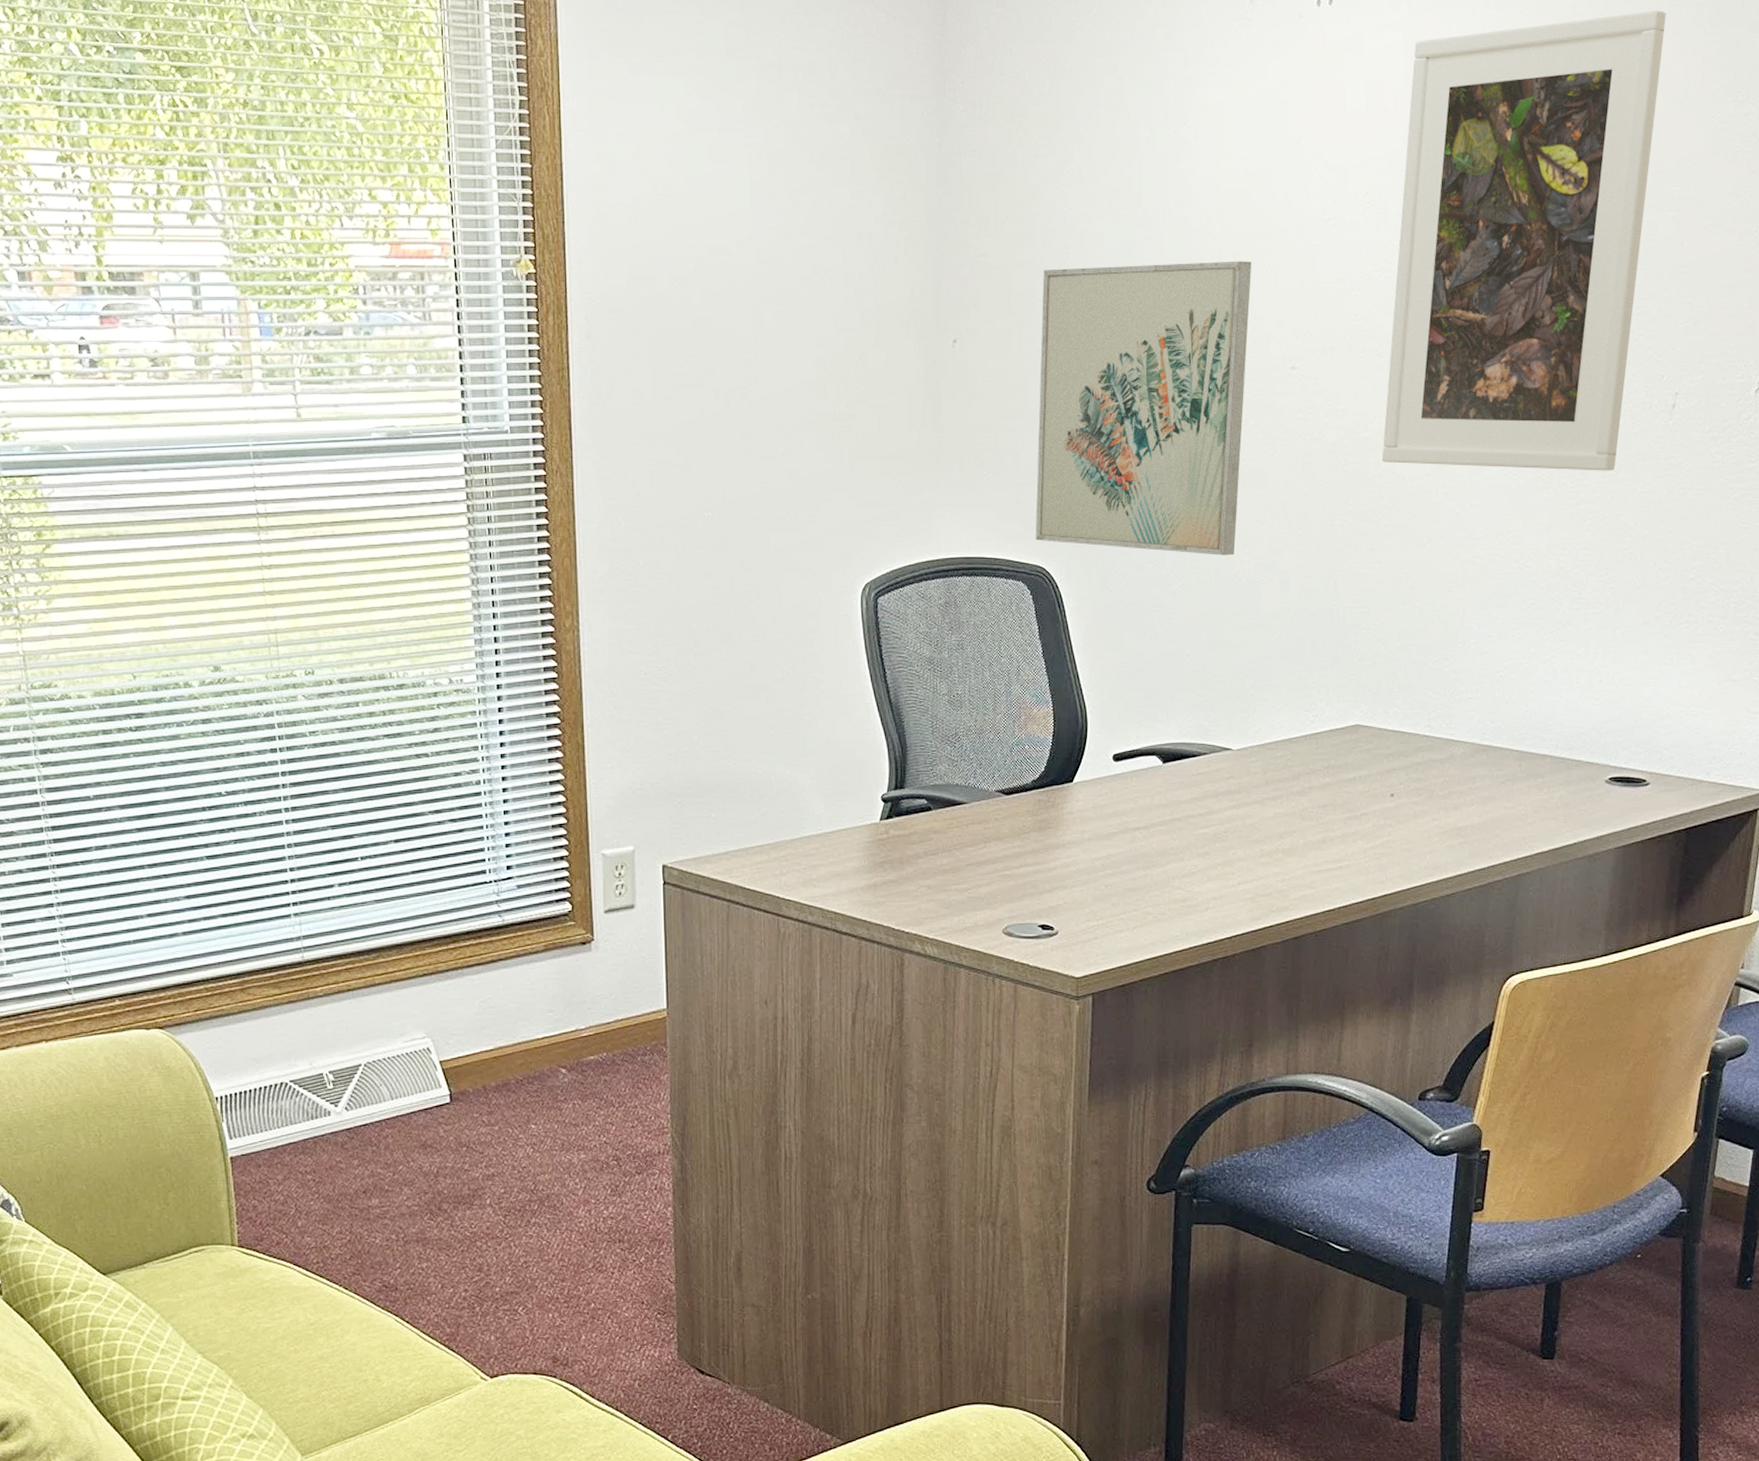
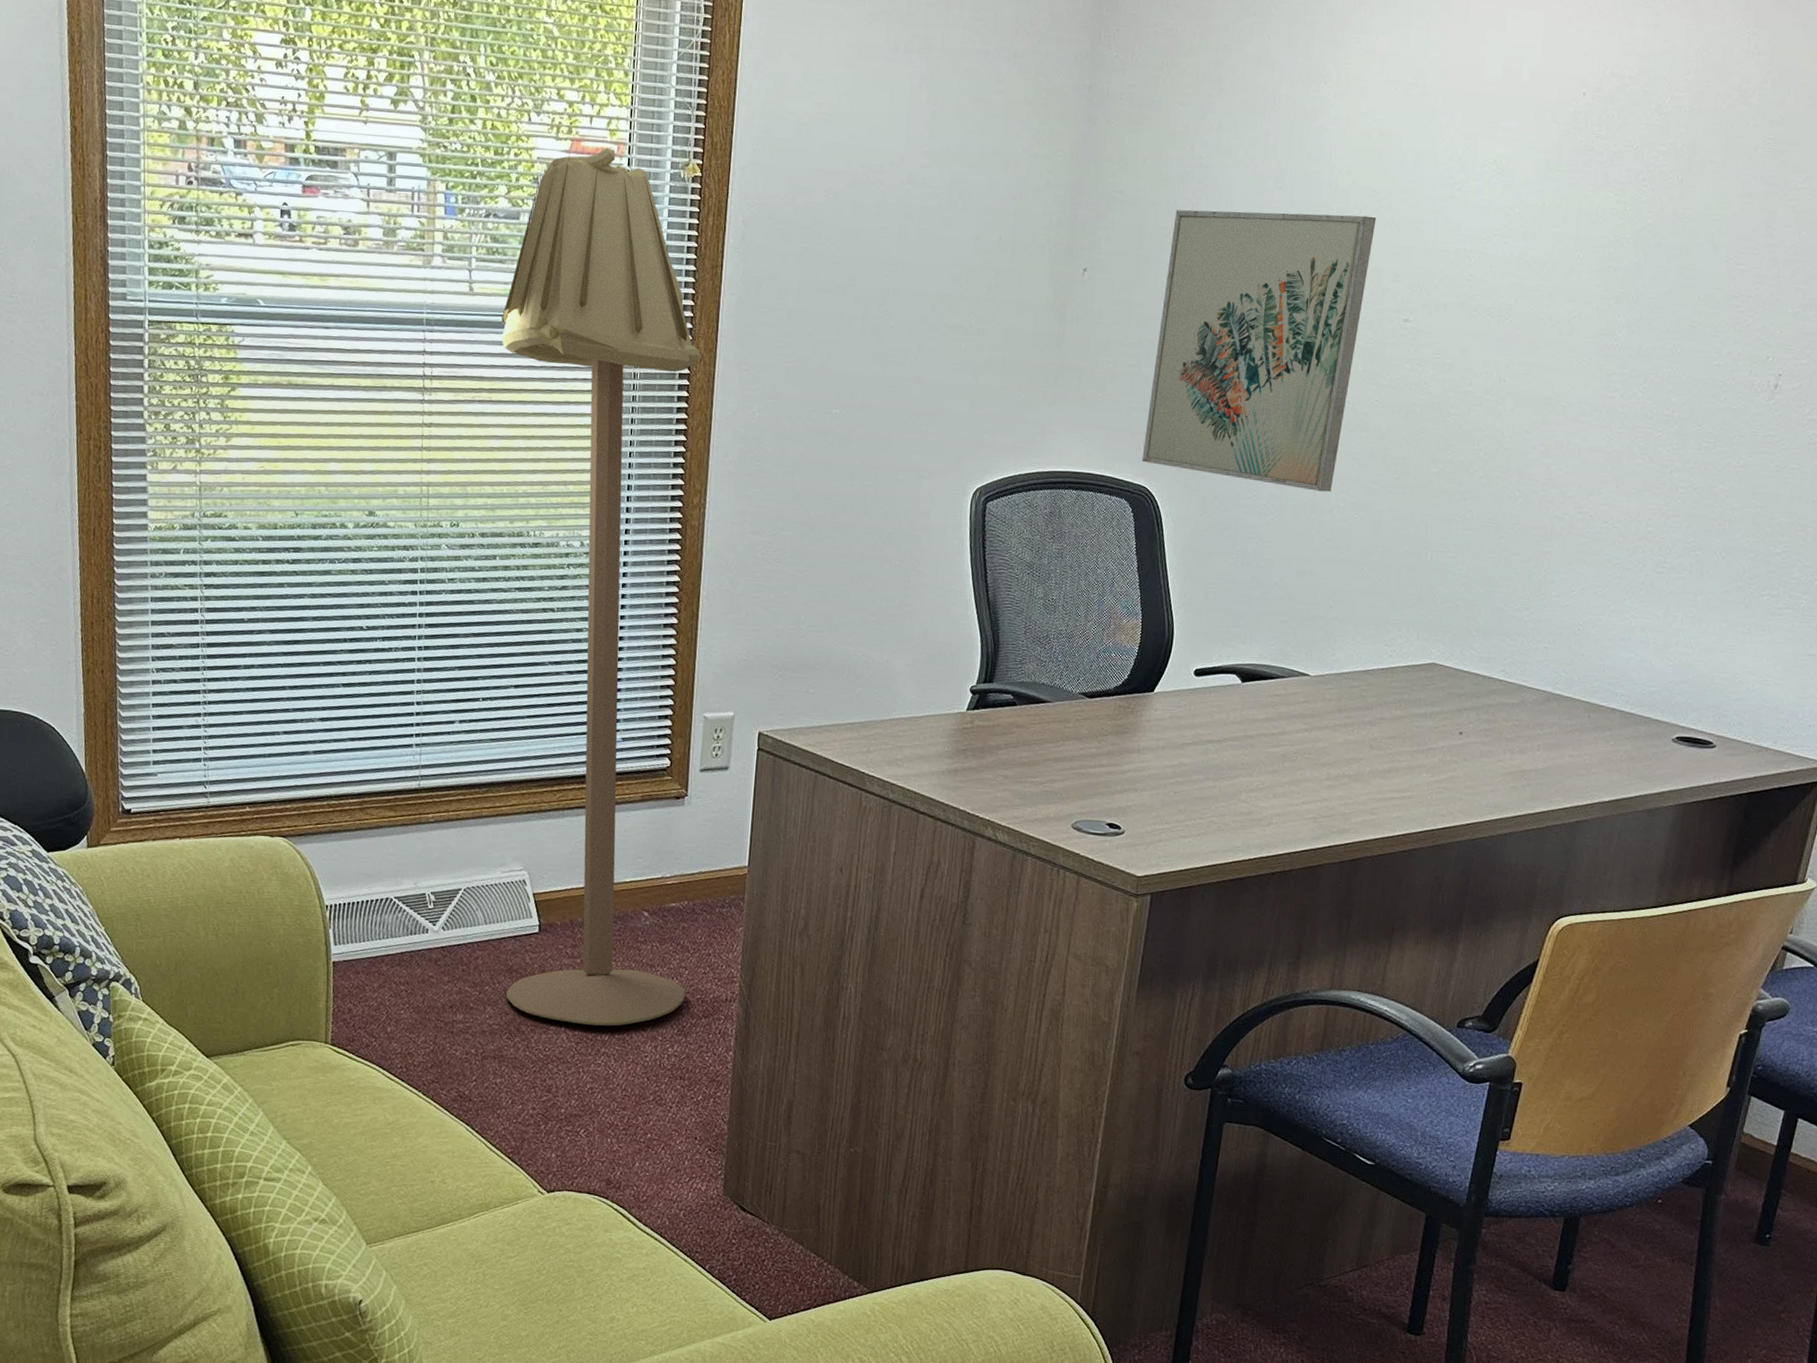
floor lamp: none [335,250,615,1195] -> present [501,148,701,1026]
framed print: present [1381,10,1666,471] -> none [1483,8,1806,444]

